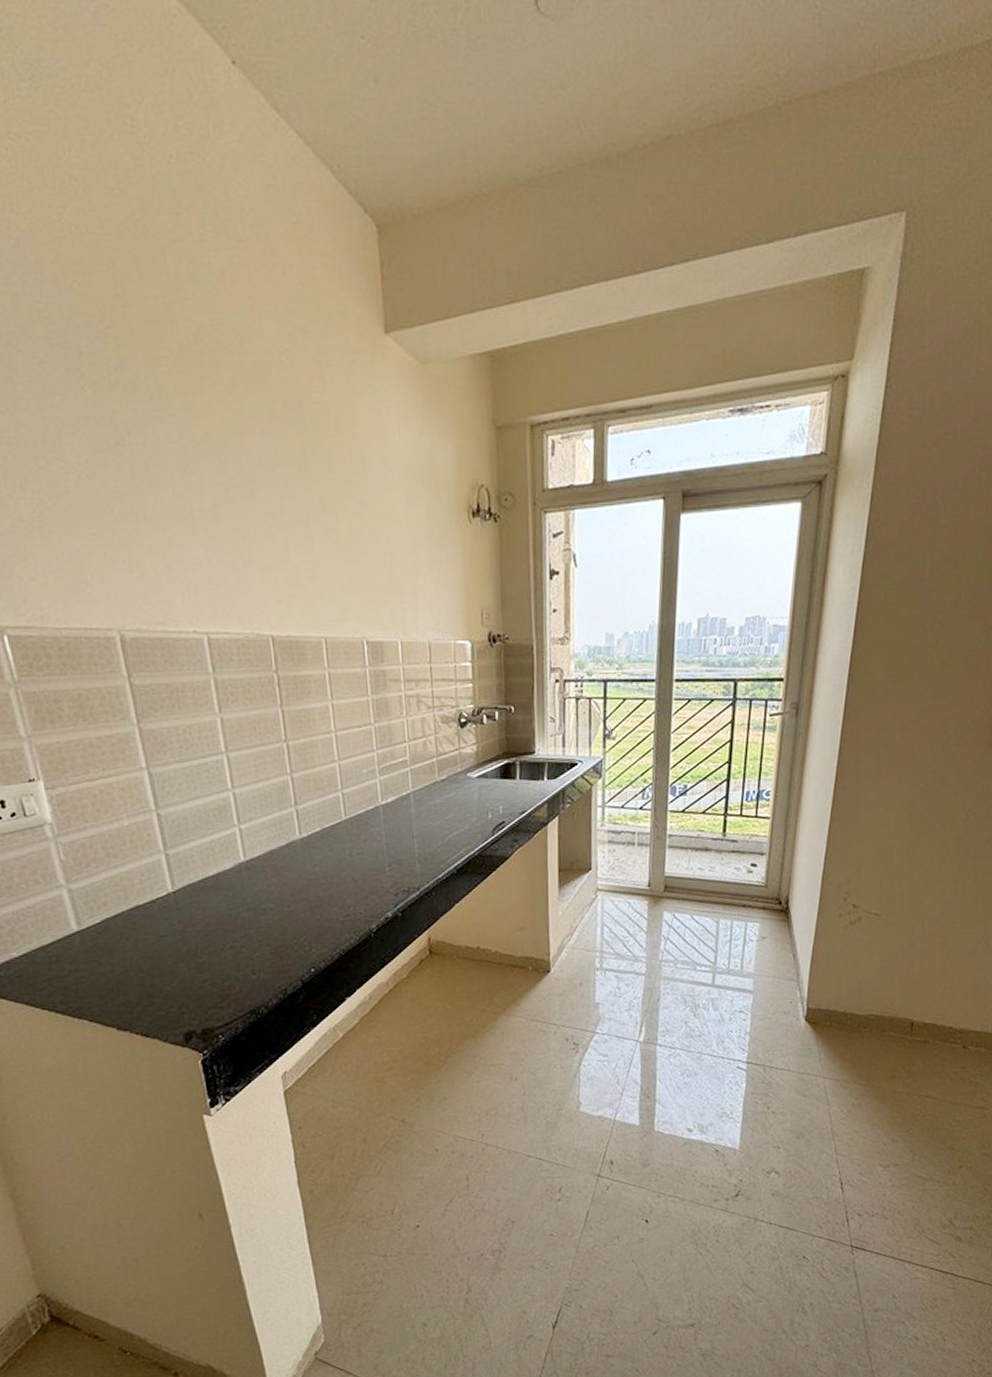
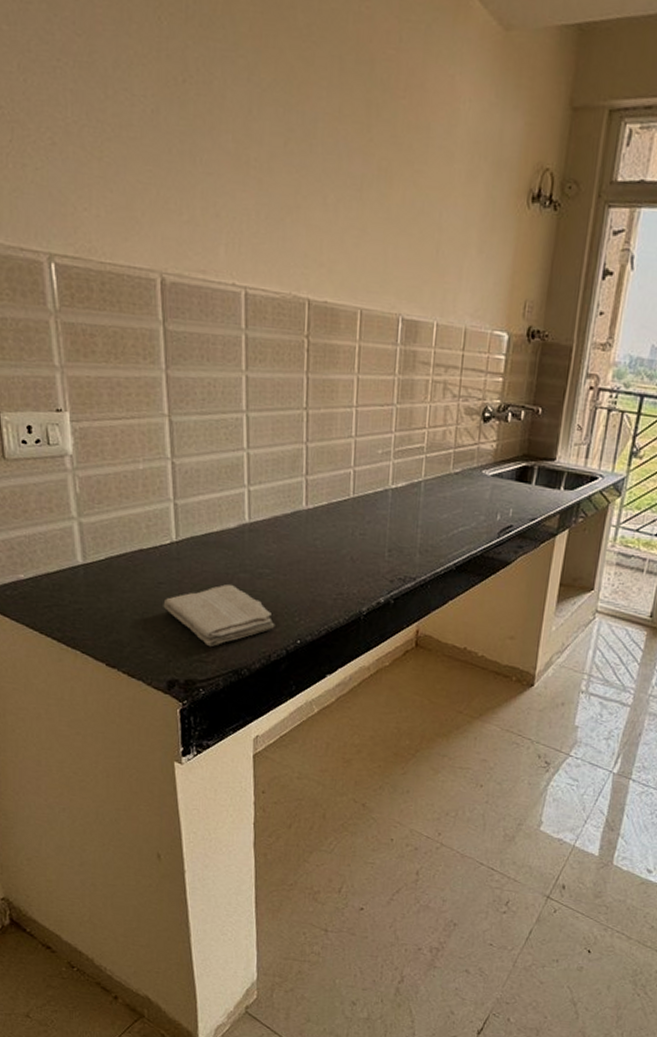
washcloth: none [168,926,287,992] -> present [163,584,275,647]

